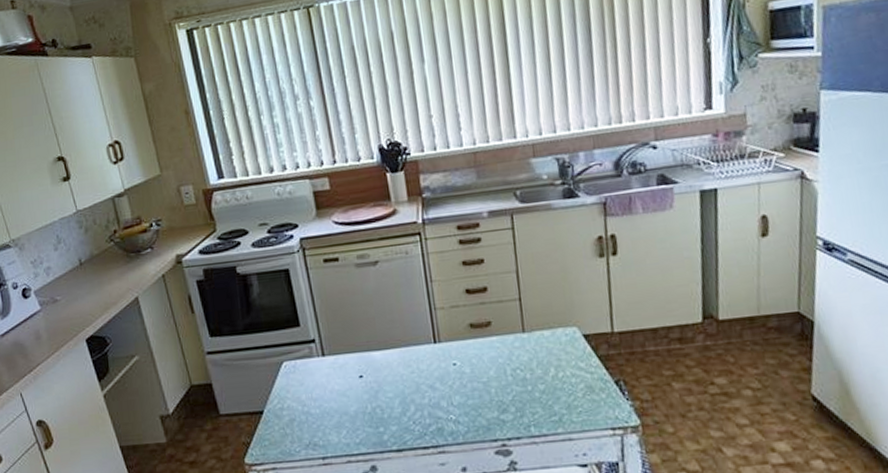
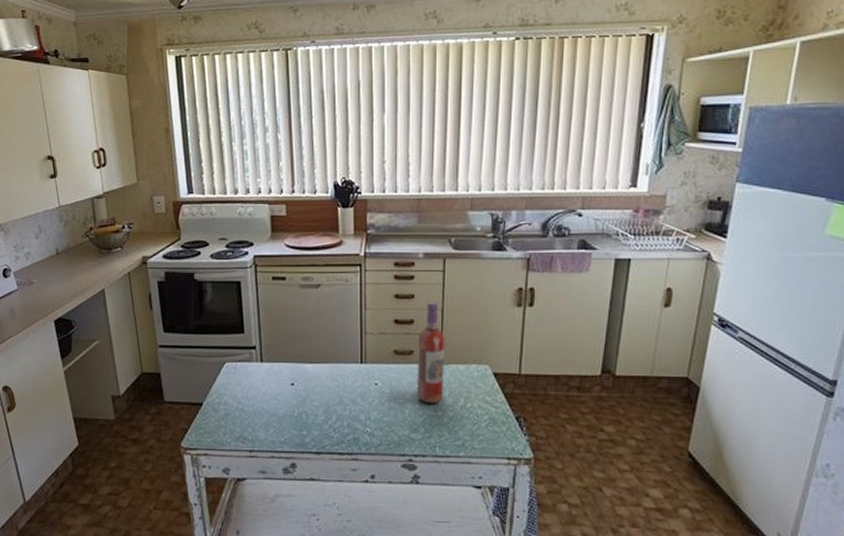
wine bottle: none [494,264,531,378] -> present [417,302,445,403]

